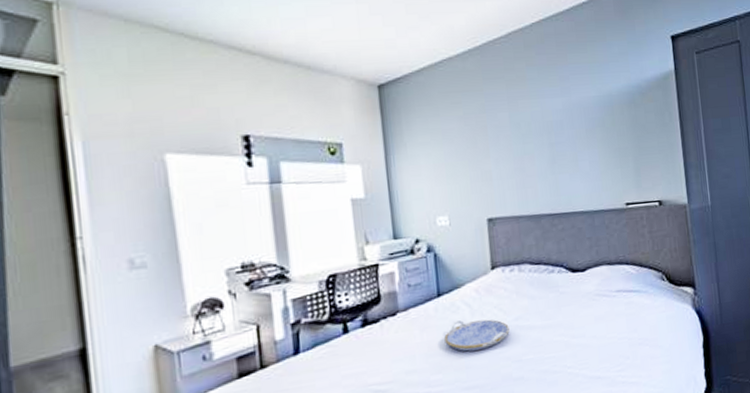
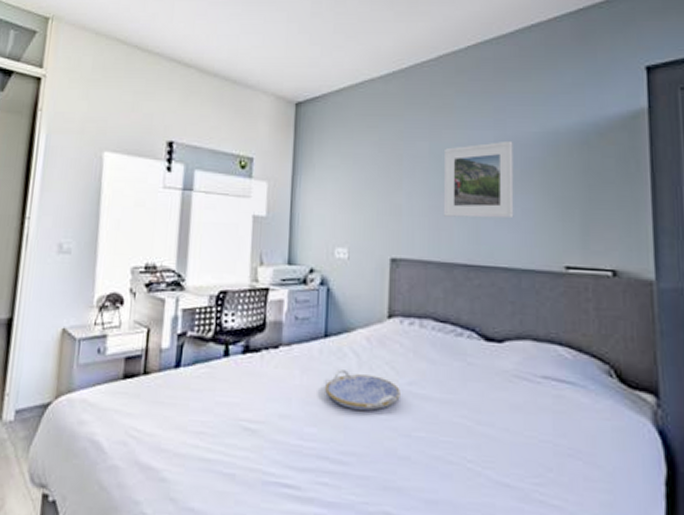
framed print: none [523,105,584,176] -> present [443,140,514,219]

